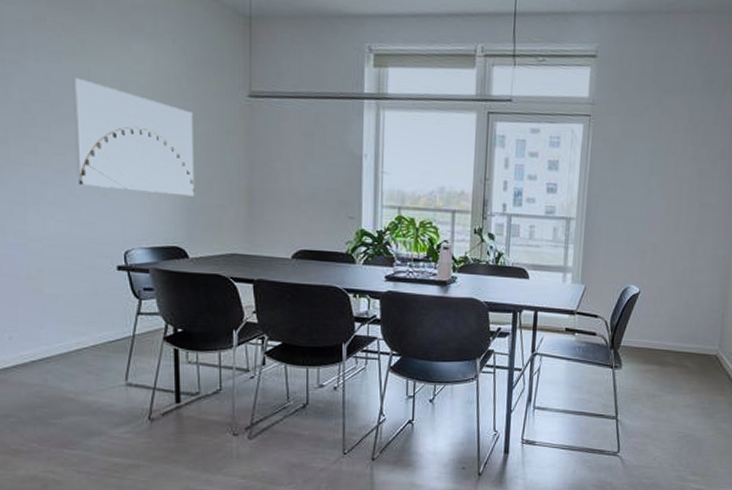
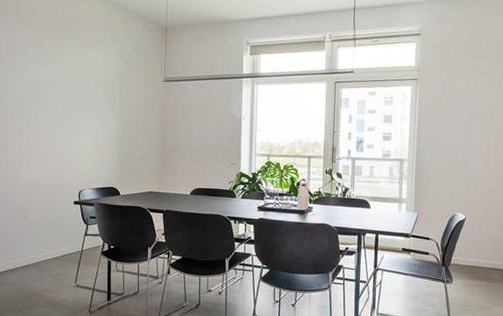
wall art: present [72,77,195,197] -> none [51,76,127,152]

